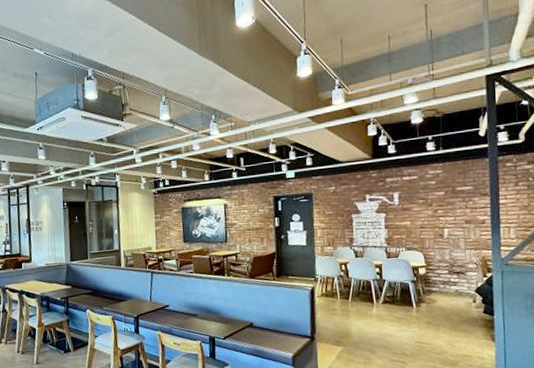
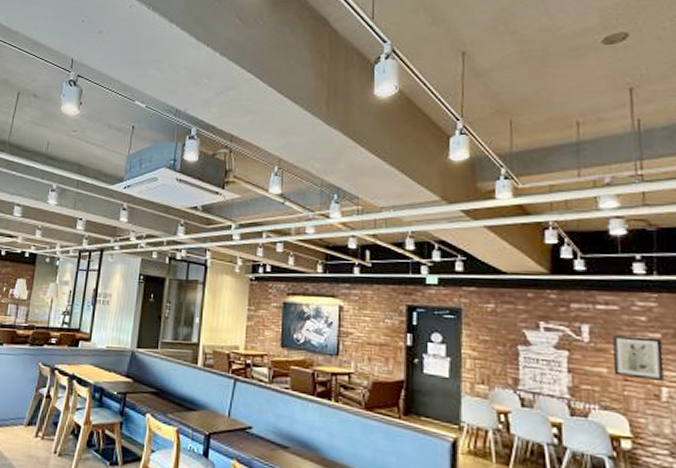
wall art: none [414,195,446,226] -> present [613,335,665,382]

